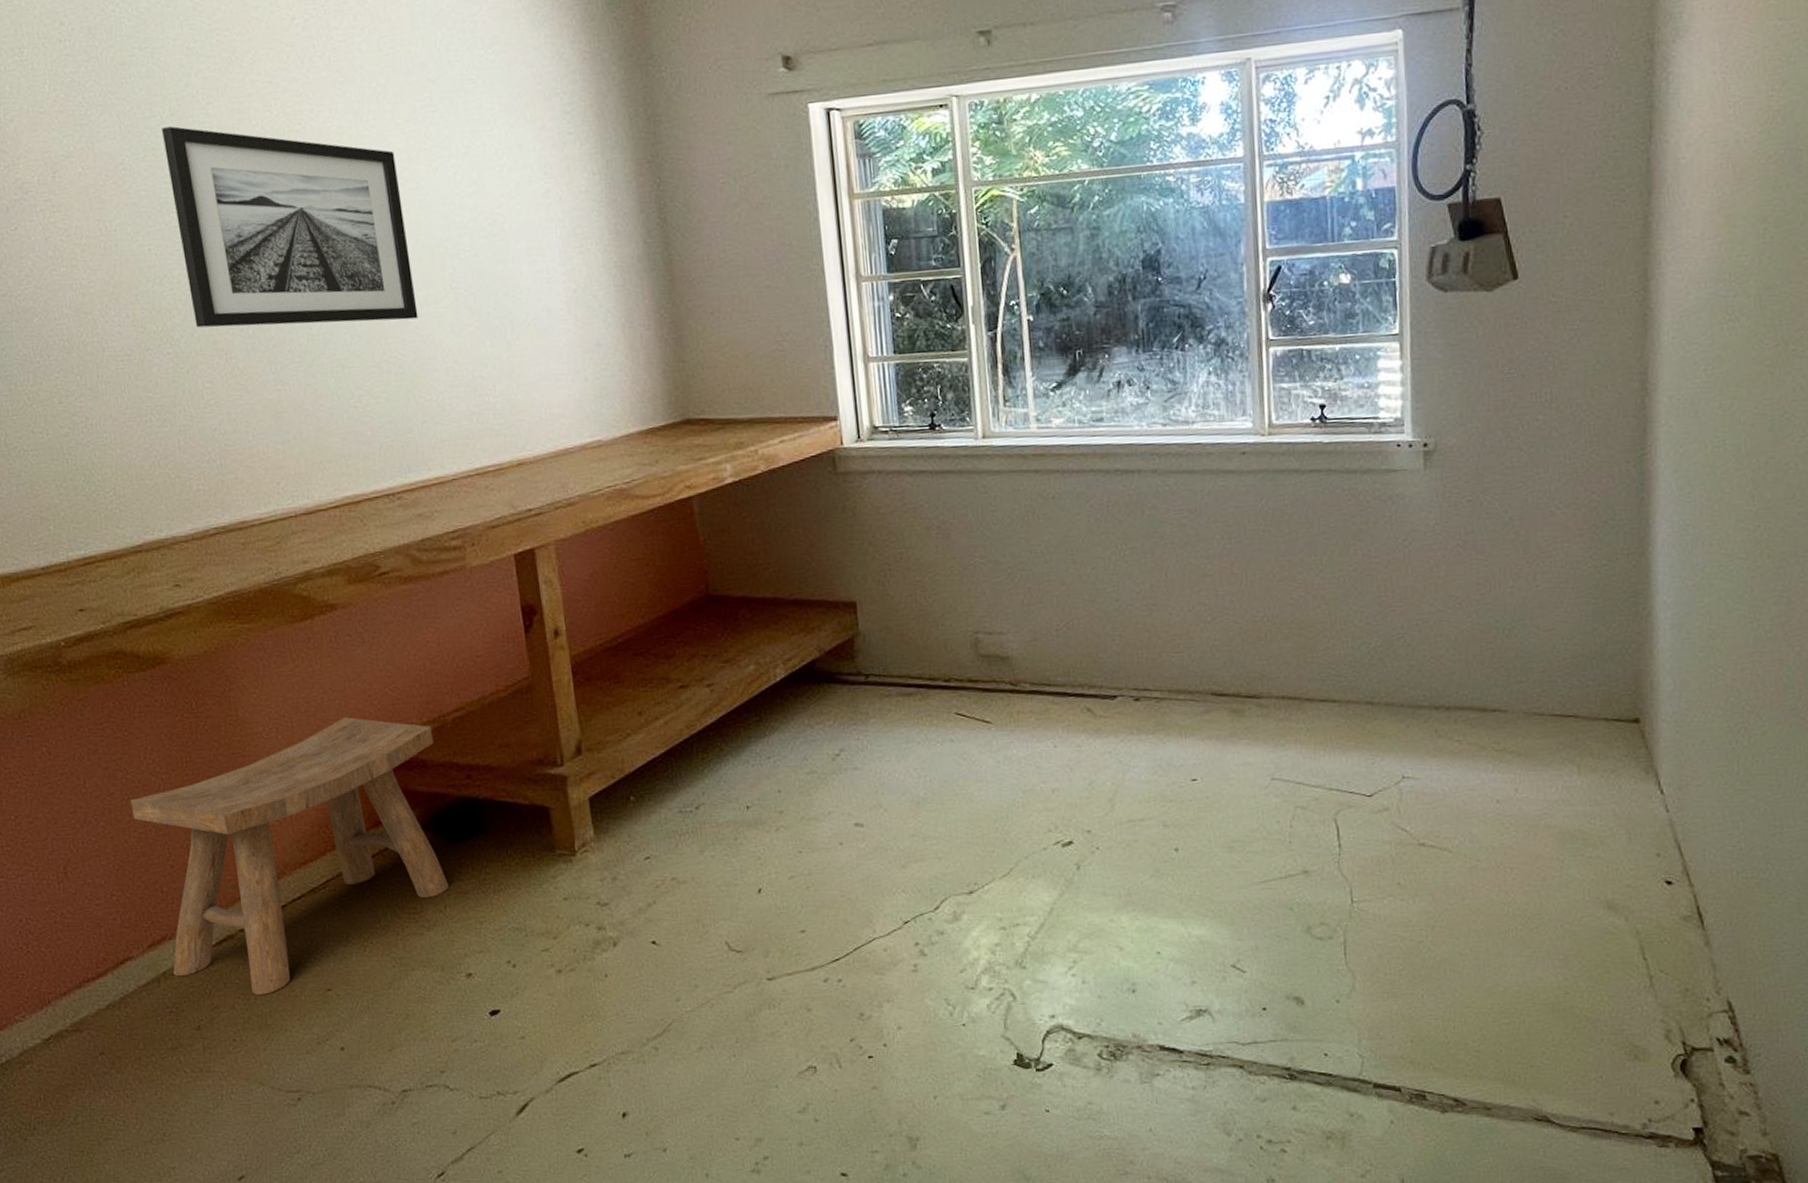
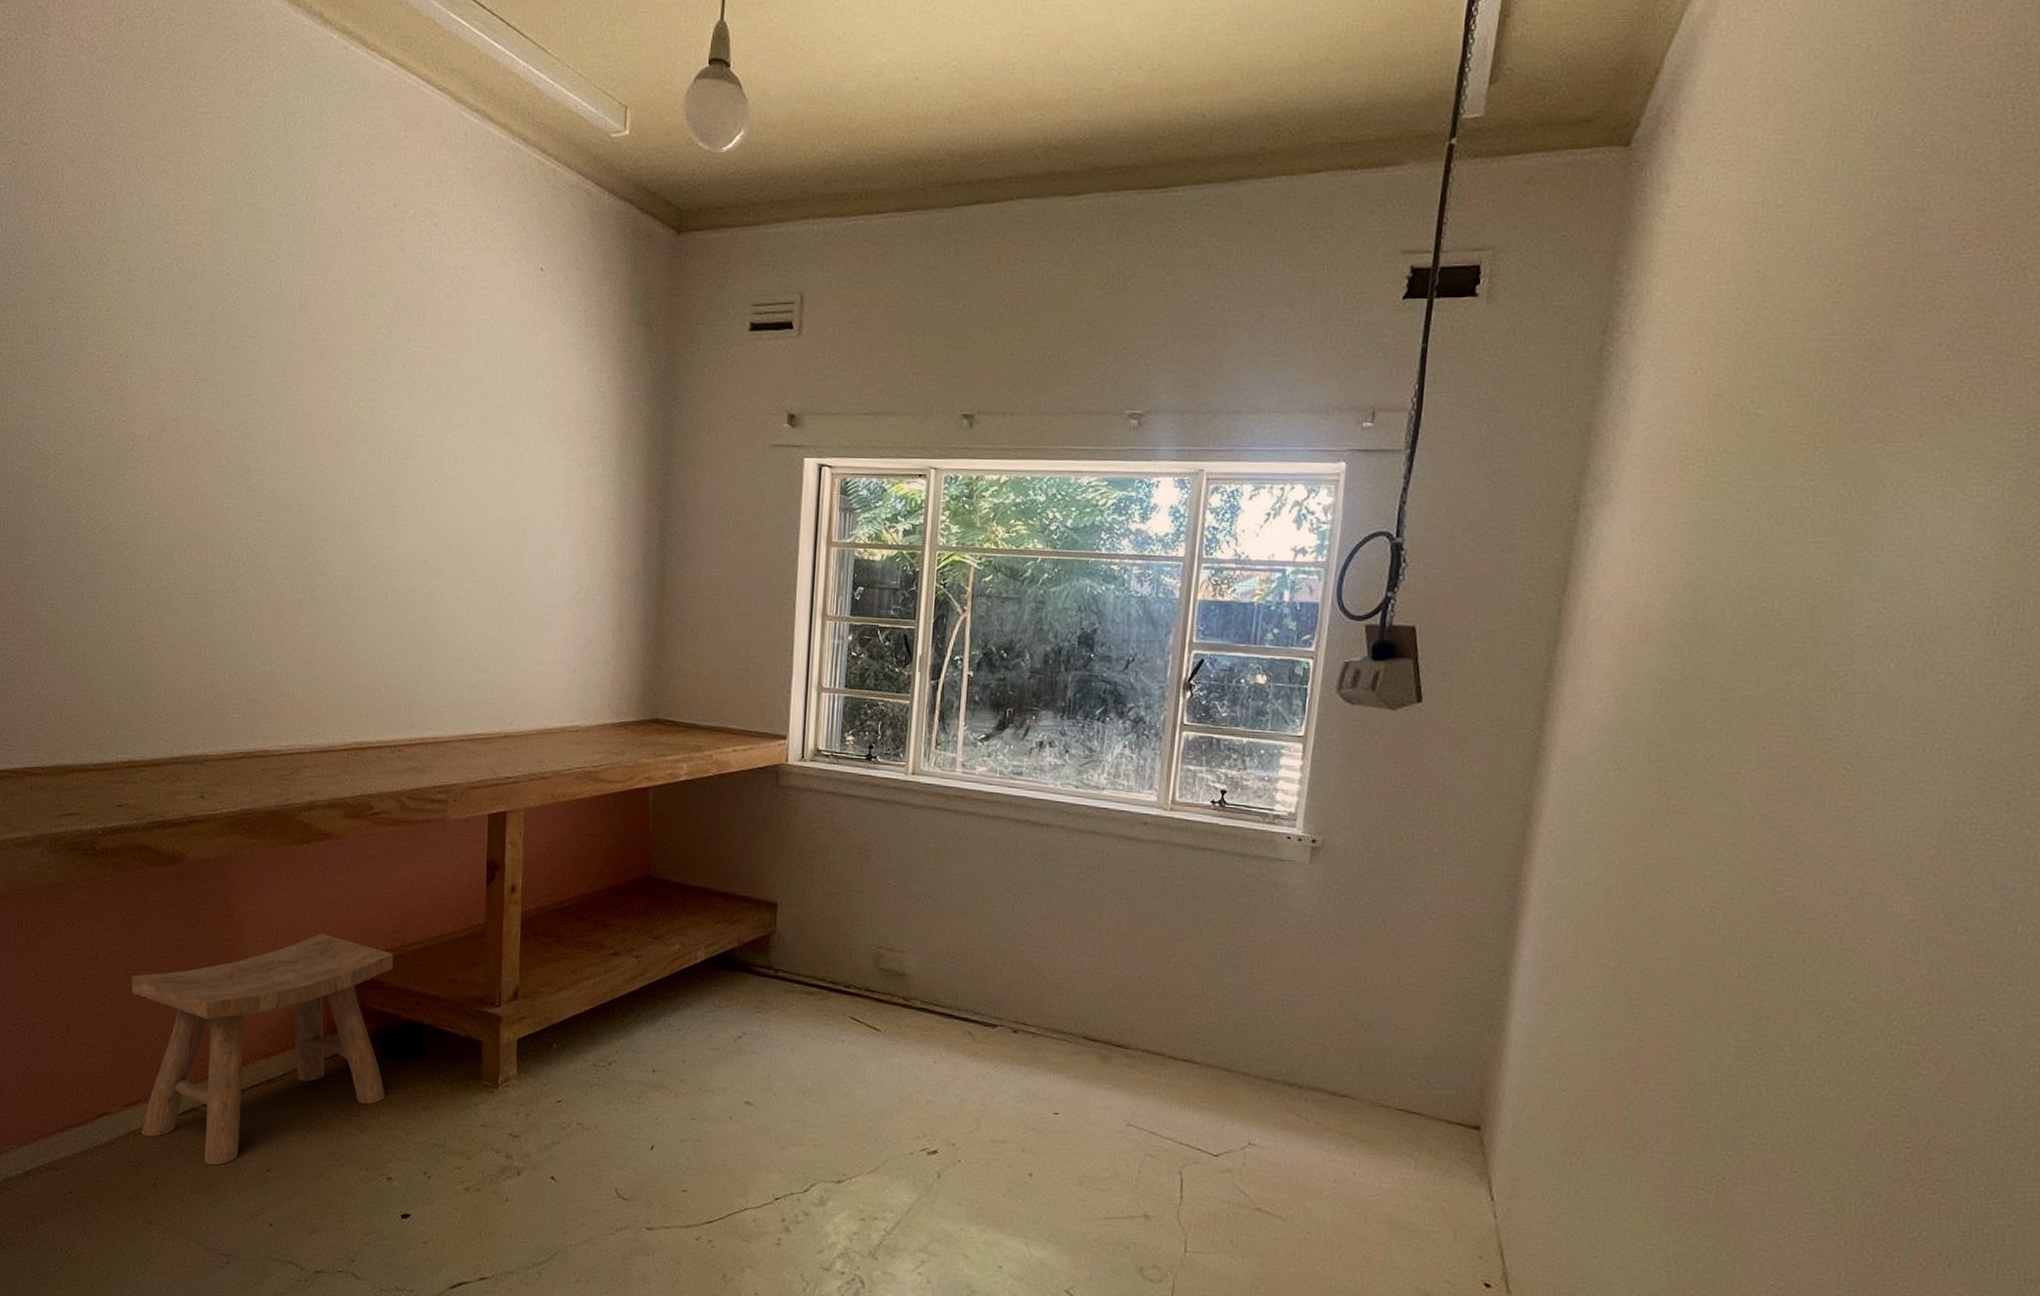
wall art: present [161,126,419,328] -> none [255,405,445,598]

